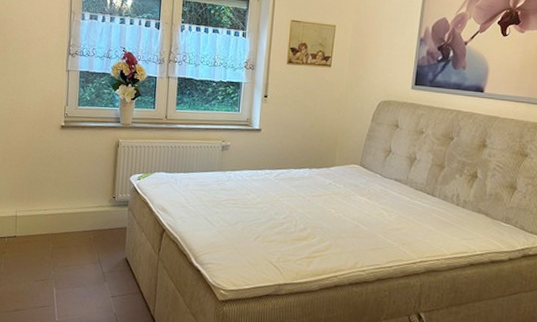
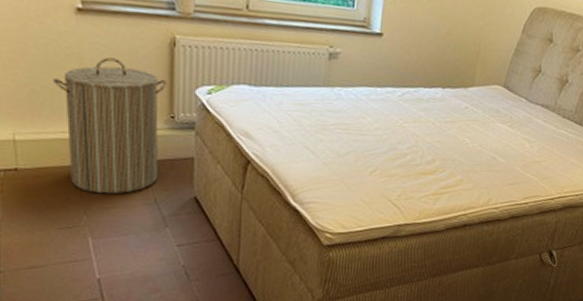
laundry hamper: none [43,157,112,255] -> present [53,57,167,195]

